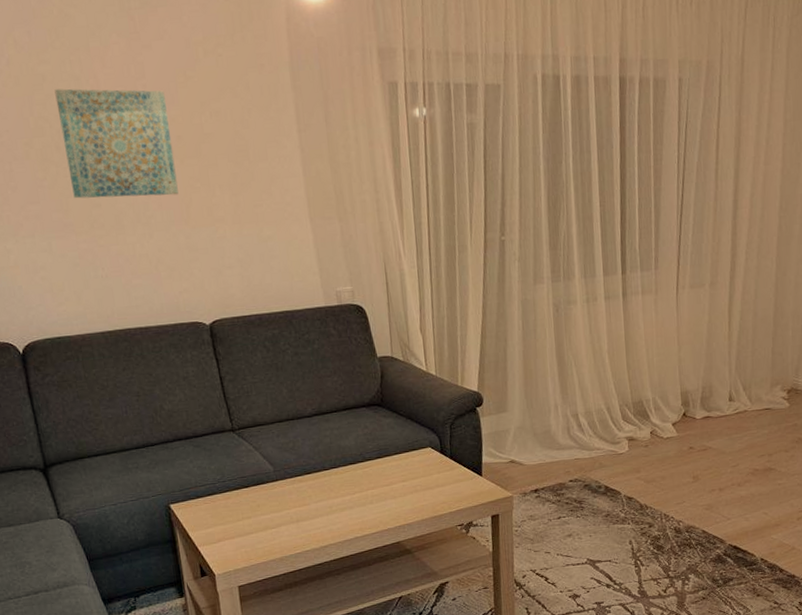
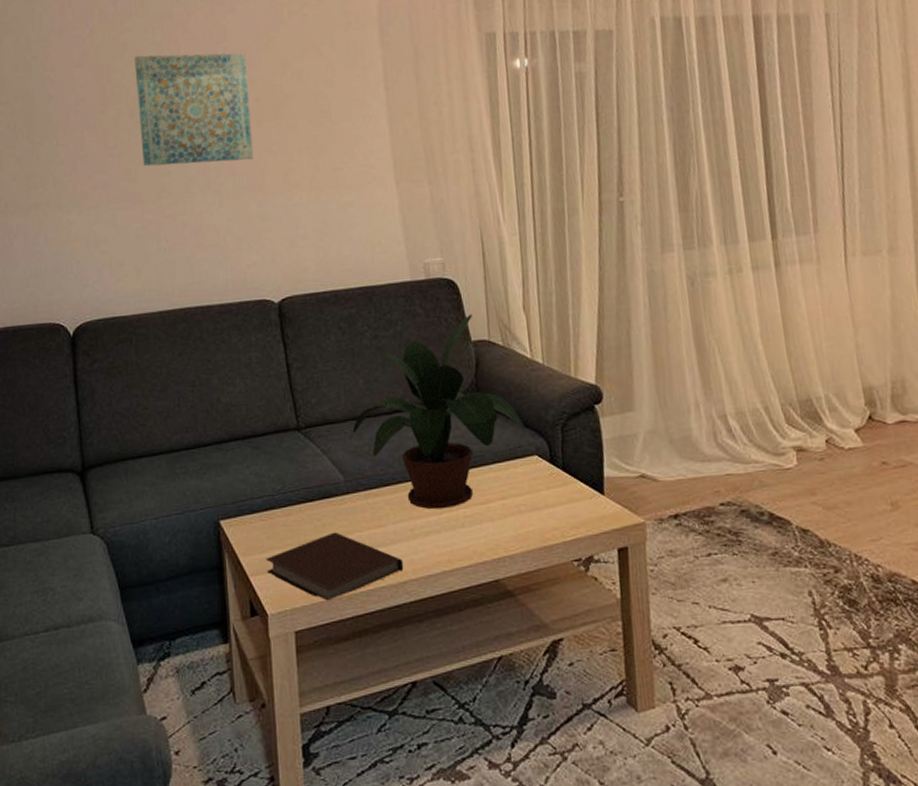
notebook: none [211,510,325,563] -> present [266,532,404,601]
potted plant: none [279,335,421,491] -> present [353,314,525,510]

